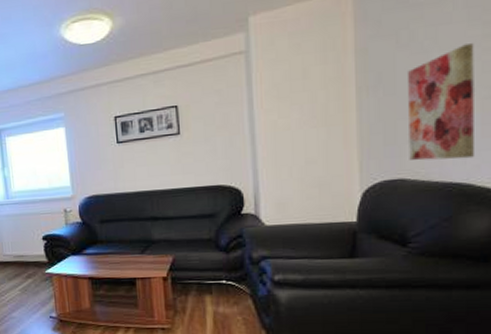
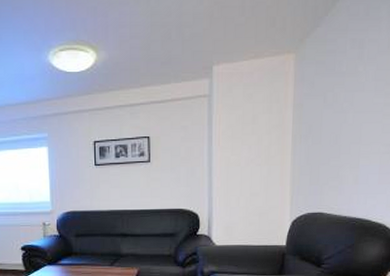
wall art: present [407,43,476,161] -> none [327,109,378,200]

